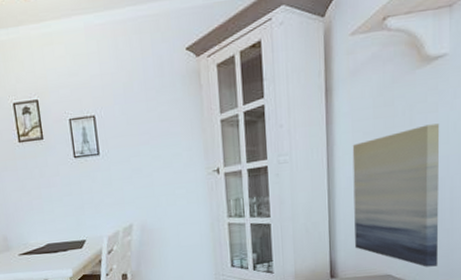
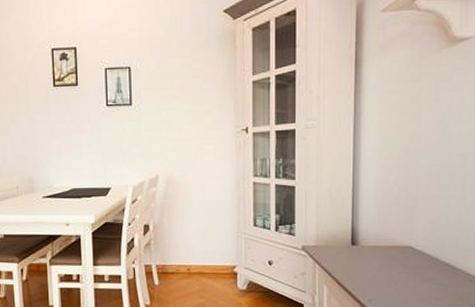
wall art: present [352,123,440,267] -> none [378,102,464,242]

